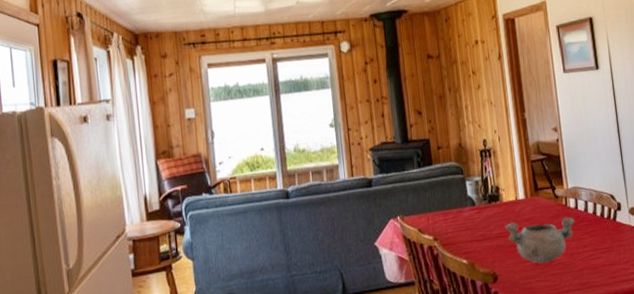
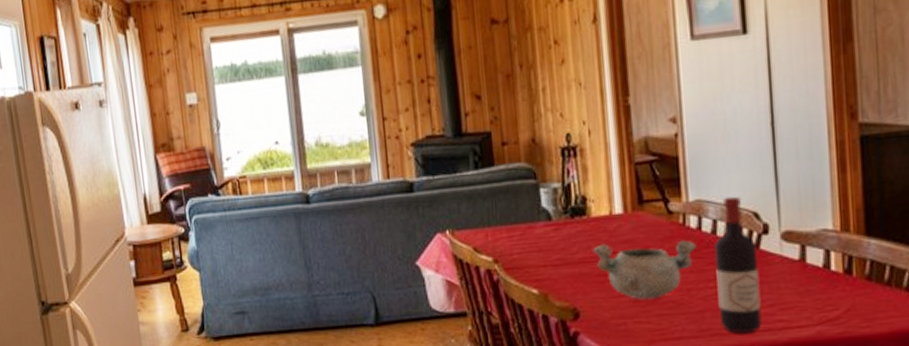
wine bottle: none [587,183,621,285] -> present [713,196,762,334]

